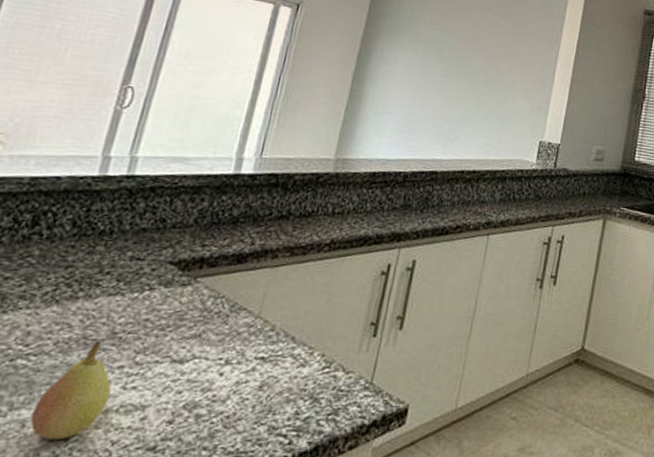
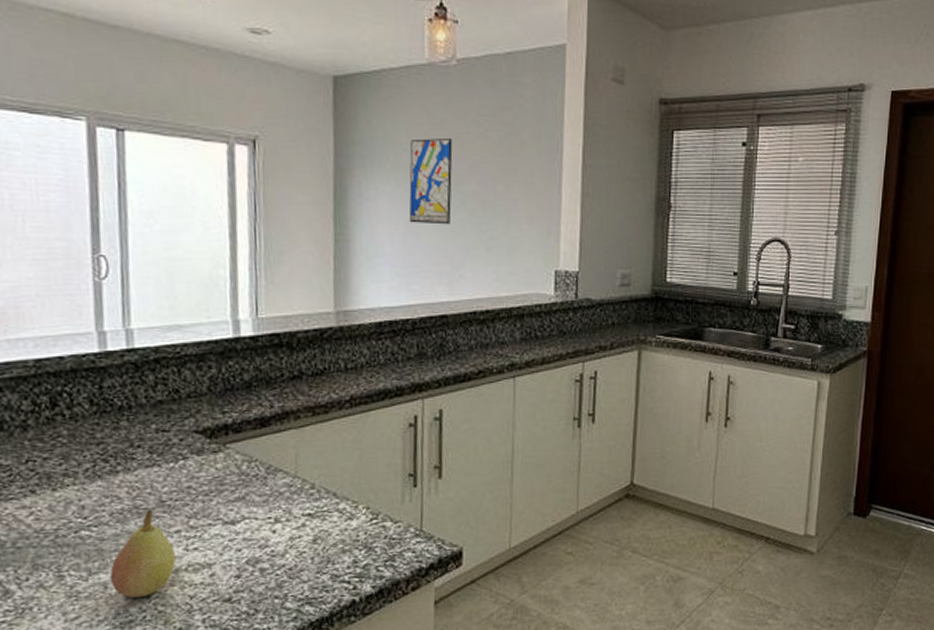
wall art: none [419,19,470,93] -> present [409,137,453,225]

